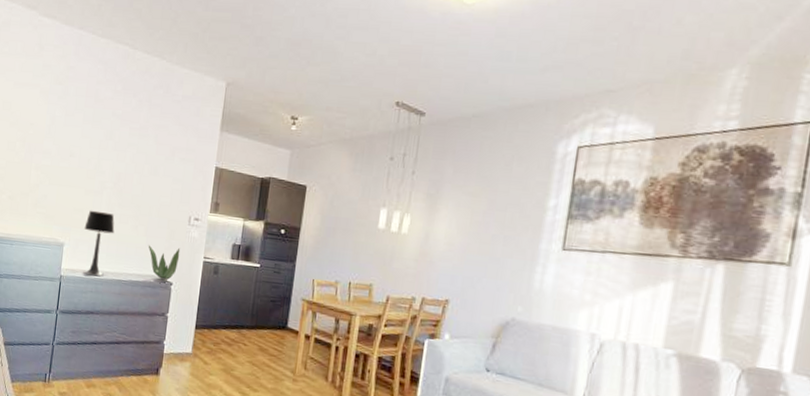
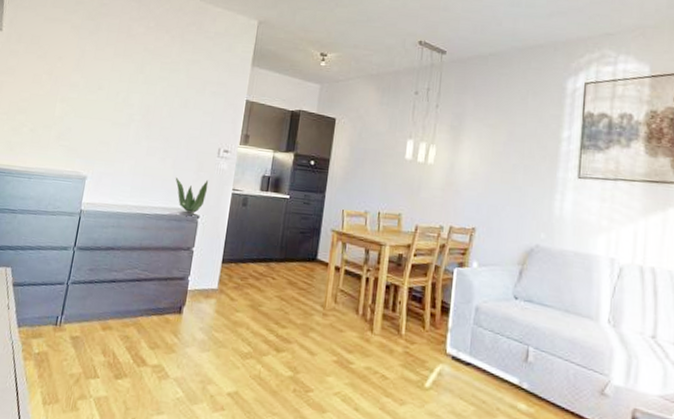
table lamp: present [83,210,115,277] -> none [105,142,142,211]

